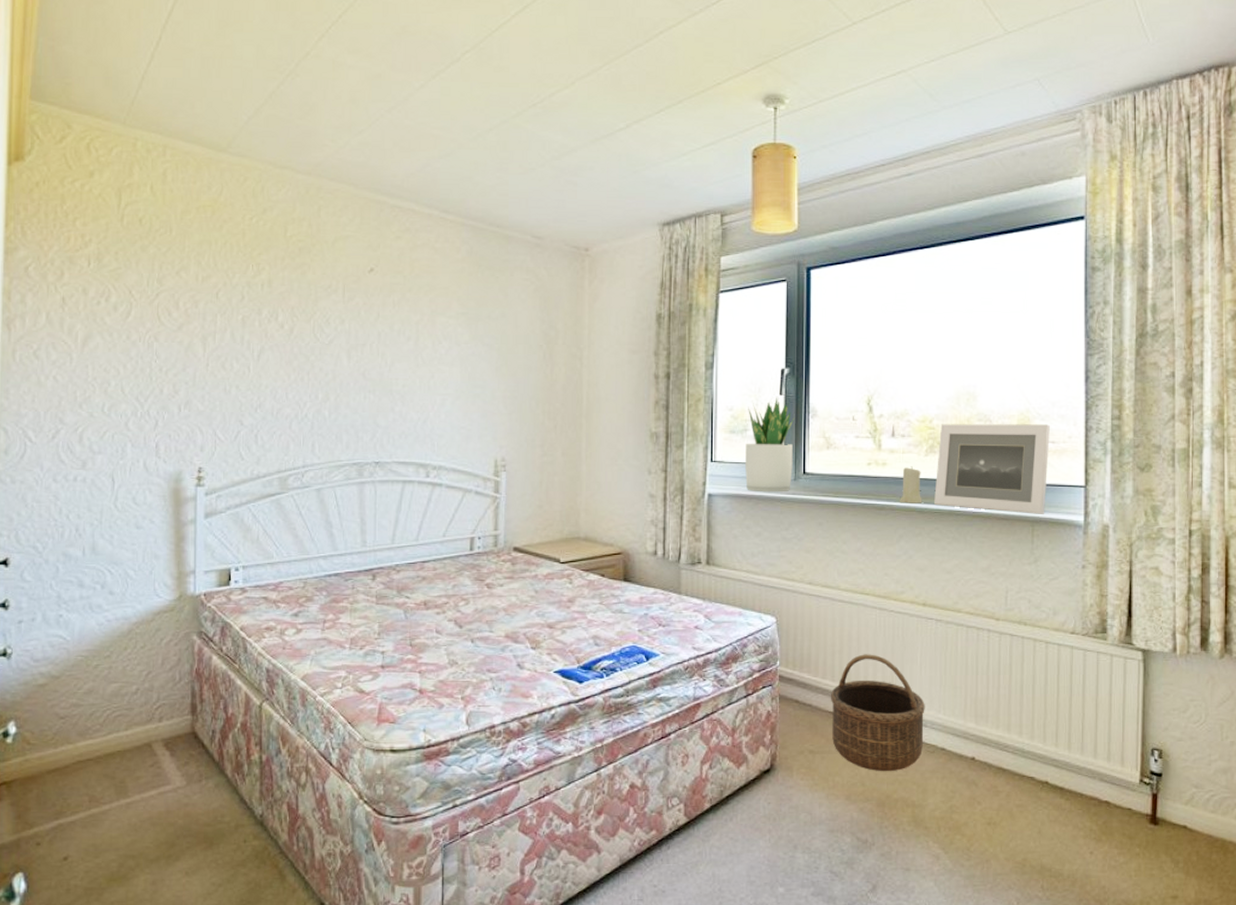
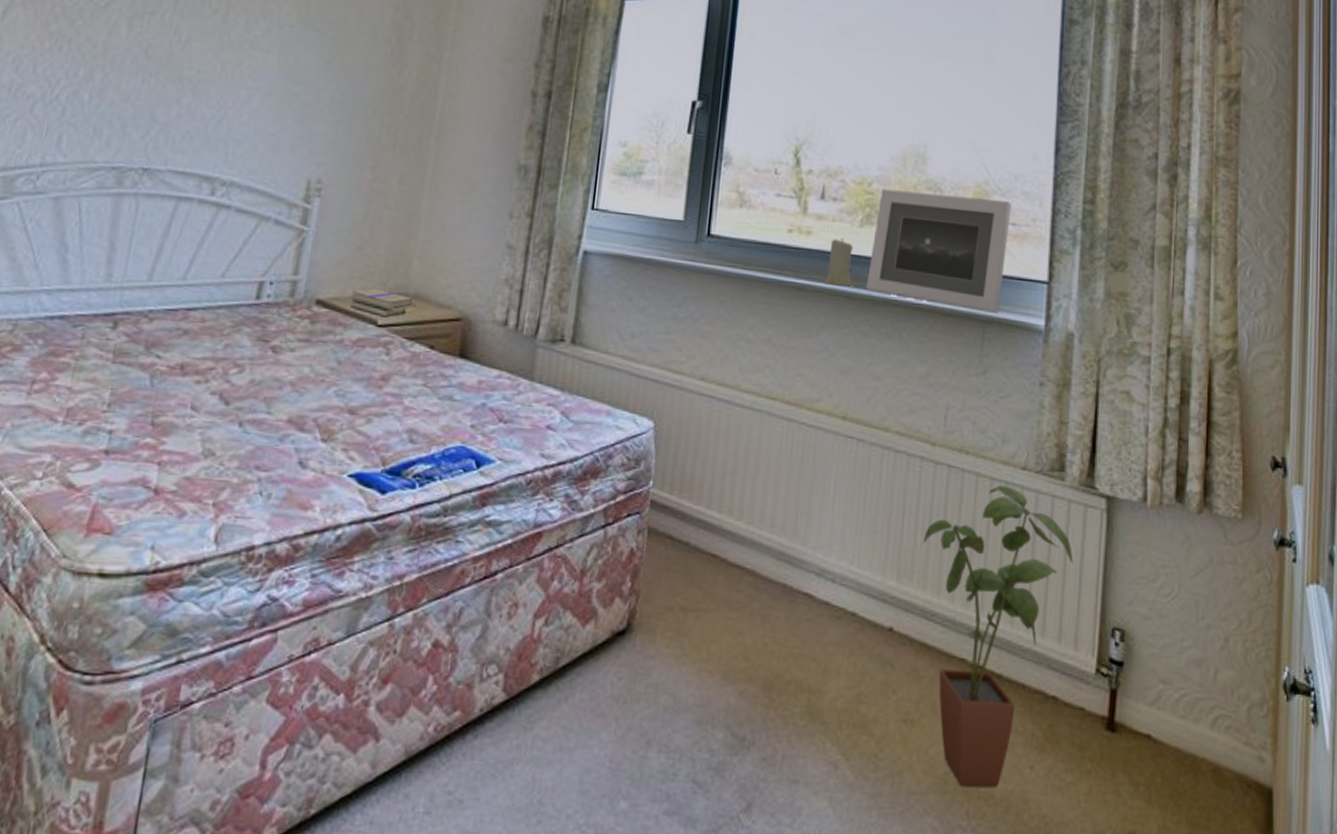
books: none [539,535,586,556] -> present [350,288,416,318]
planter: present [745,397,795,493] -> none [633,135,704,258]
basket: present [830,654,925,772] -> none [712,478,835,642]
house plant: none [995,647,1117,869] -> present [924,485,1074,788]

